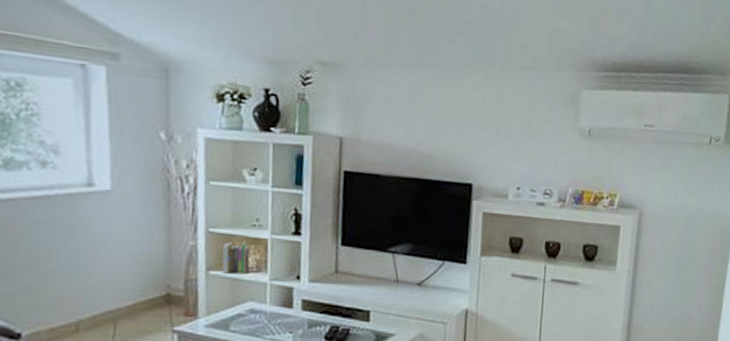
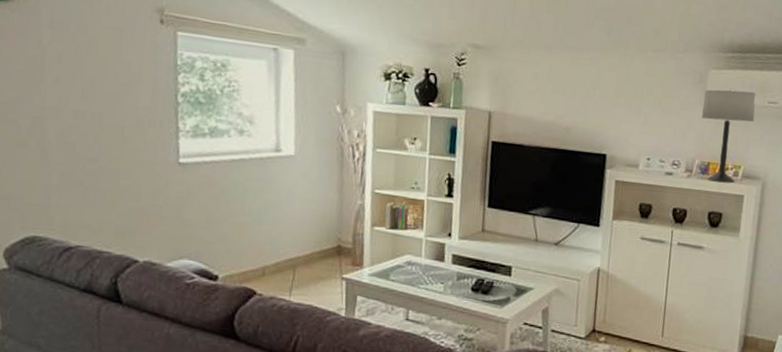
table lamp: none [575,111,632,214] -> present [702,89,756,184]

